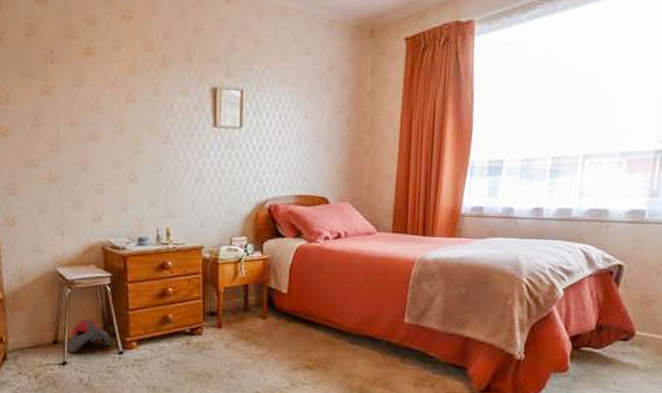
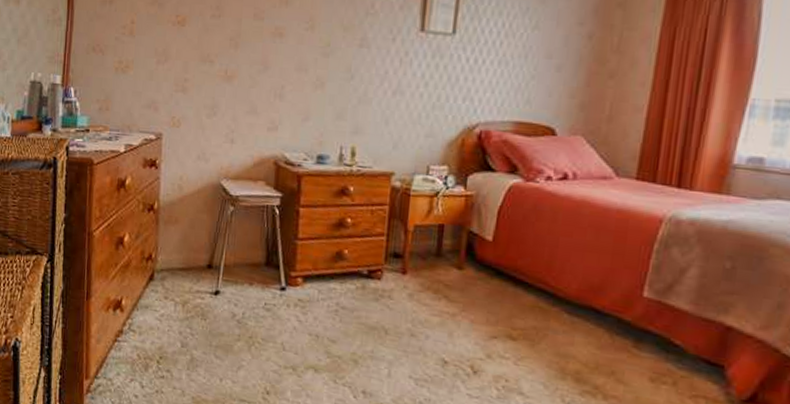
shoe: present [66,320,112,352] -> none [221,244,274,281]

